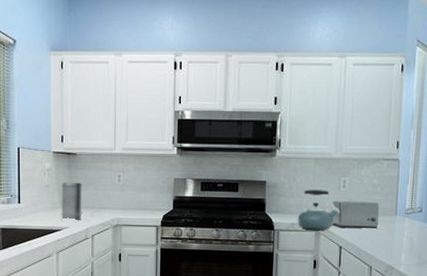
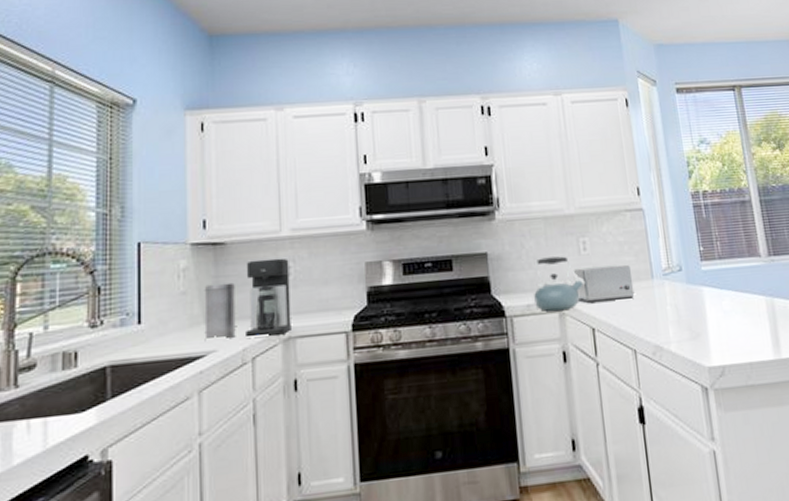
coffee maker: none [88,168,120,223] -> present [246,258,291,340]

